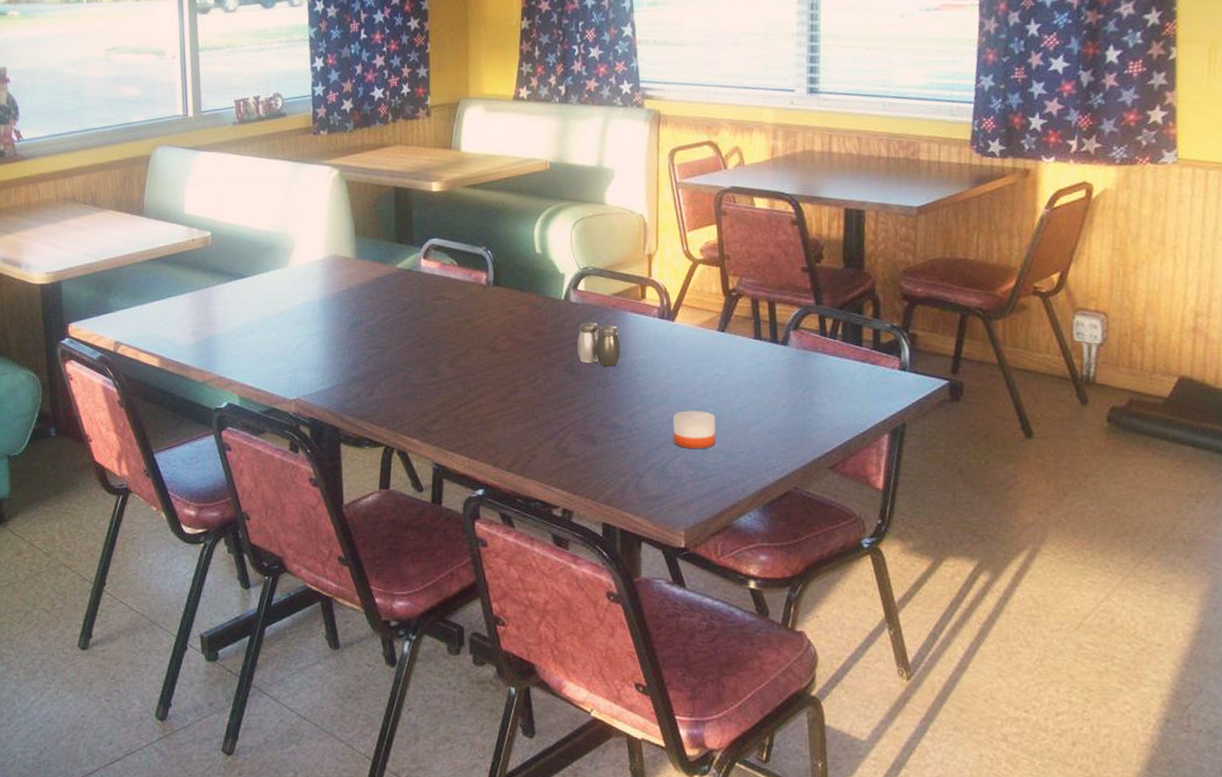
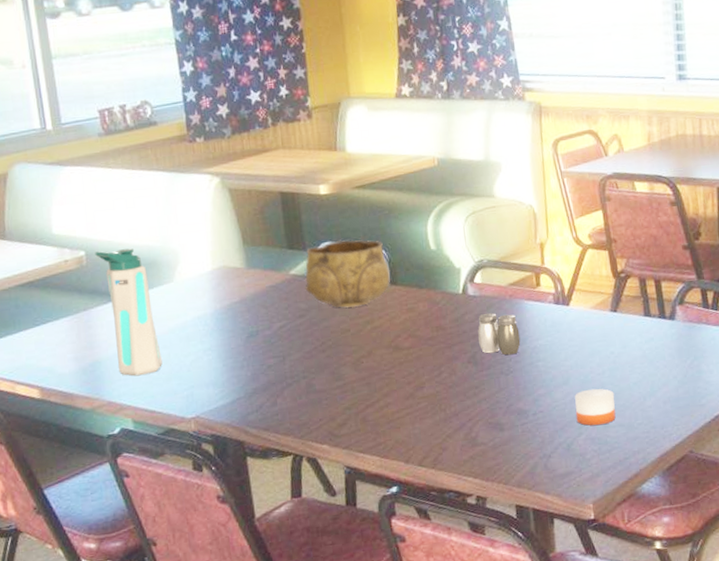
water bottle: none [220,232,271,354] -> present [95,248,162,376]
decorative bowl: none [410,238,494,306] -> present [305,240,391,308]

